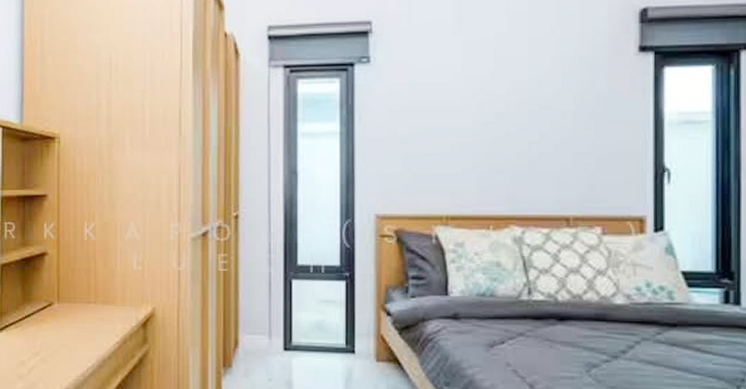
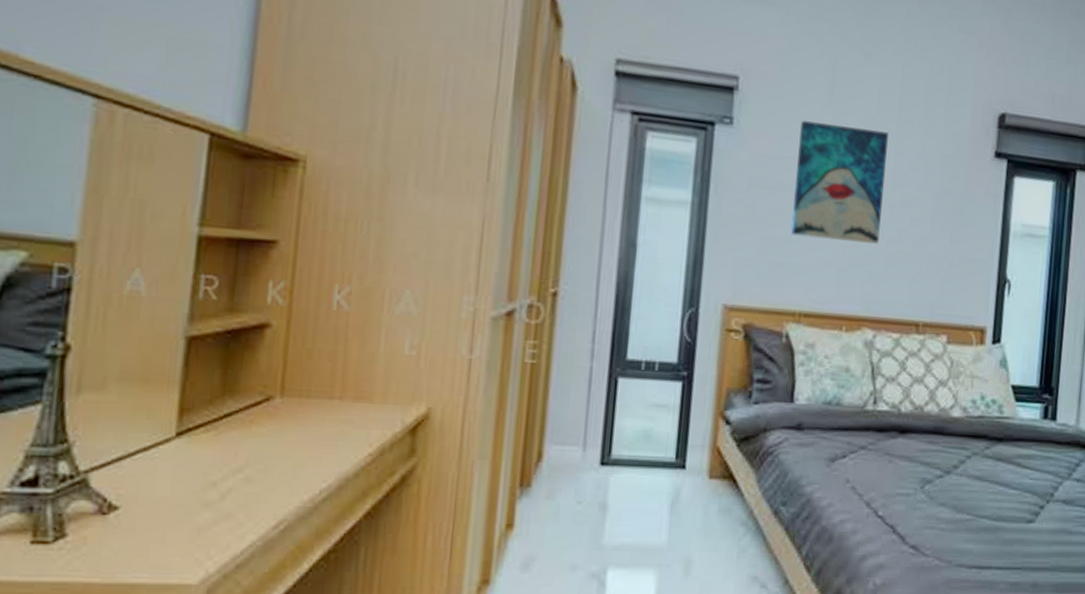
wall art: none [431,46,520,151] -> present [790,120,888,244]

